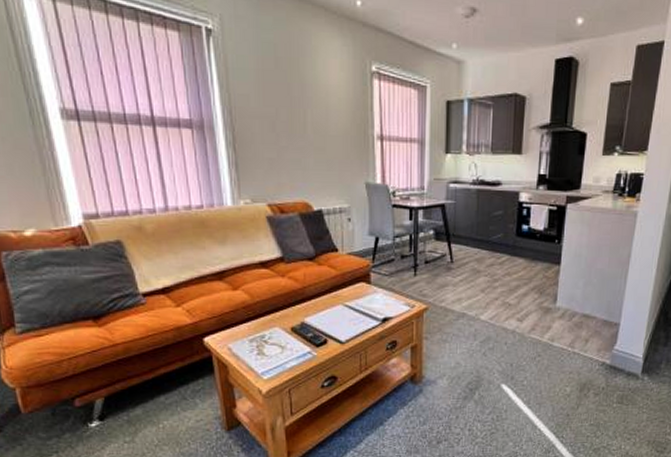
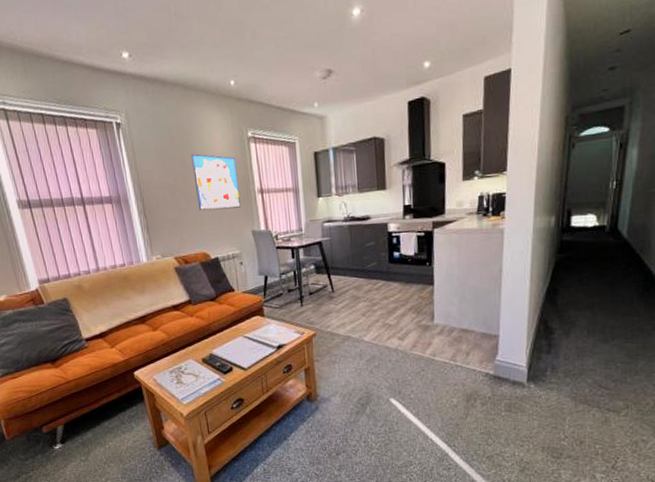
wall art: none [300,82,355,154] -> present [191,154,241,211]

